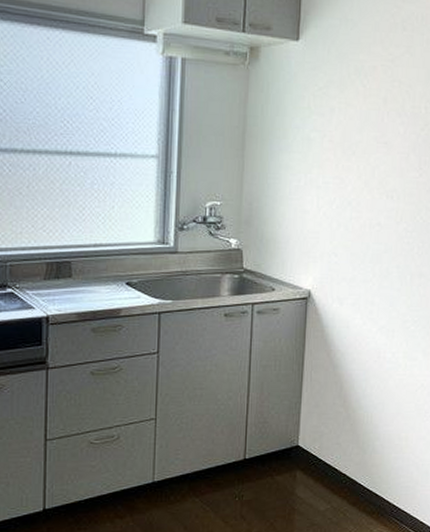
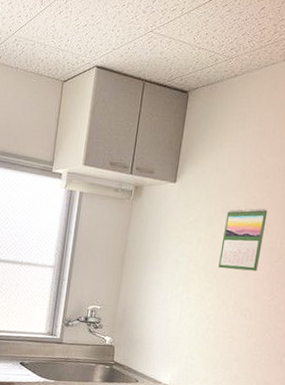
calendar: none [357,66,408,144] -> present [218,208,268,272]

